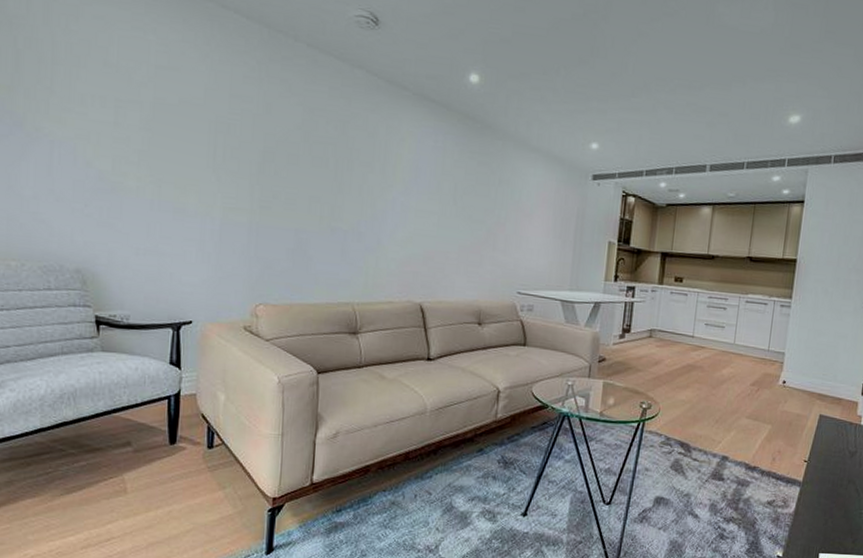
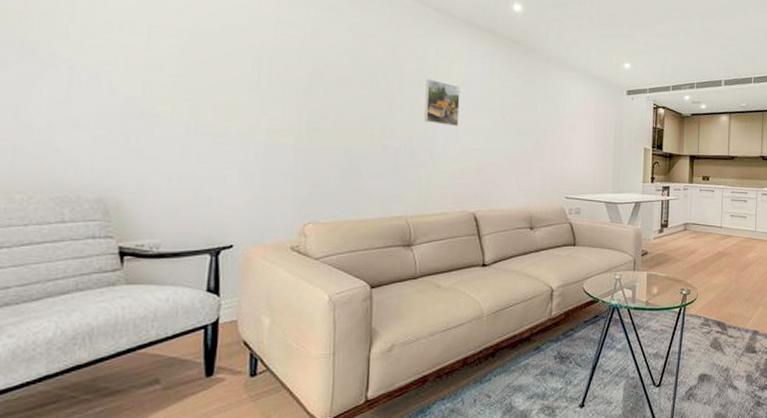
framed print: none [373,158,411,211] -> present [424,79,461,127]

